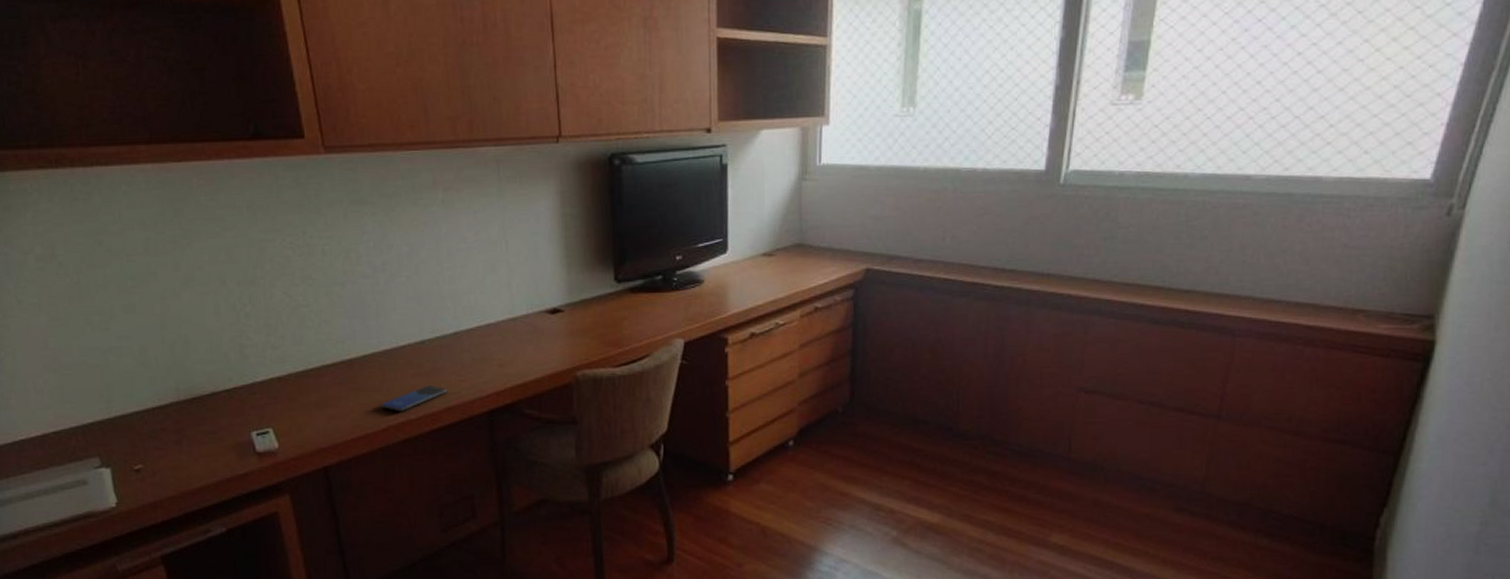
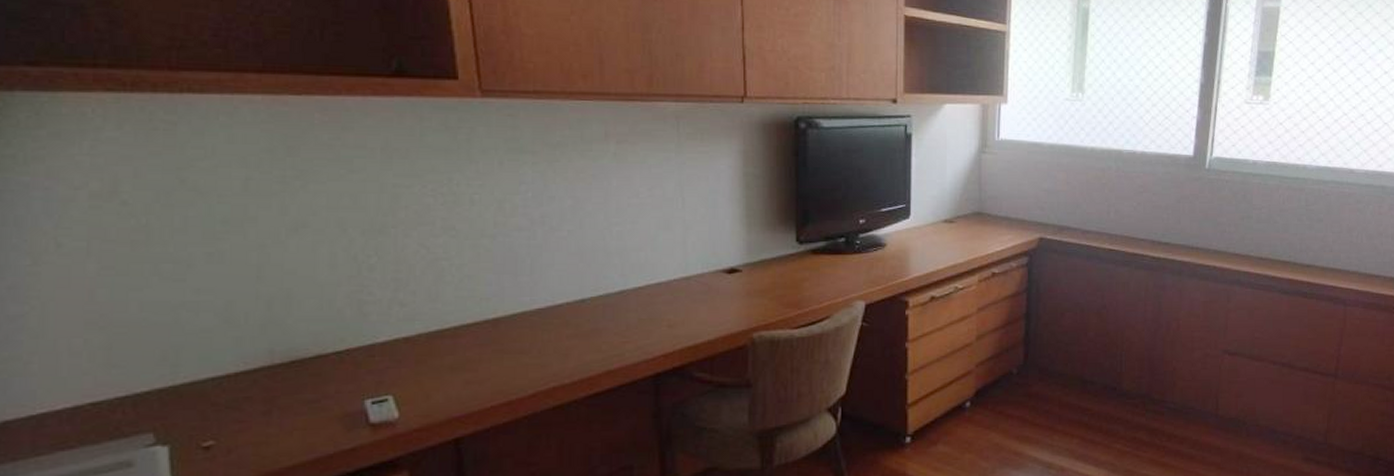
smartphone: present [380,385,448,412] -> none [528,347,609,376]

